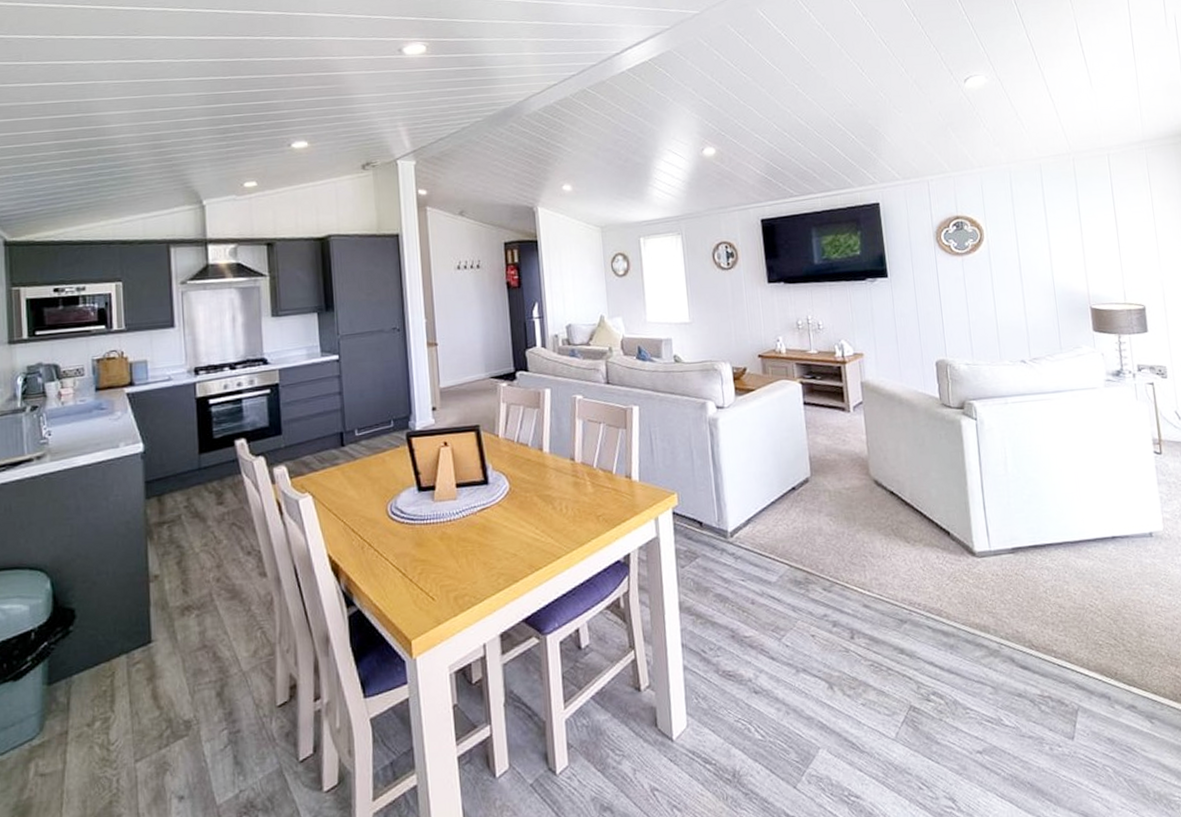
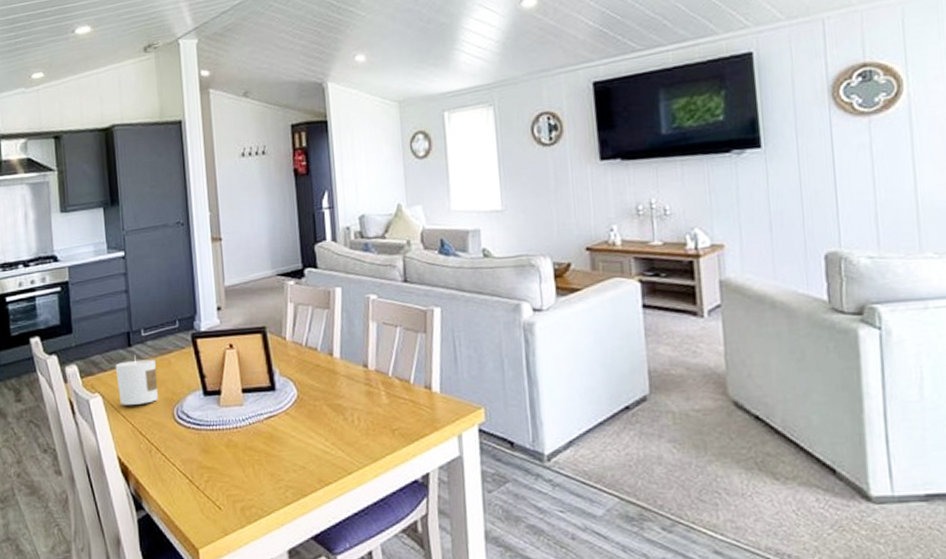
candle: none [327,455,372,504] -> present [115,356,159,405]

